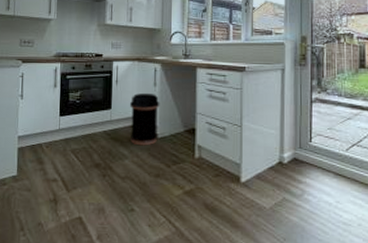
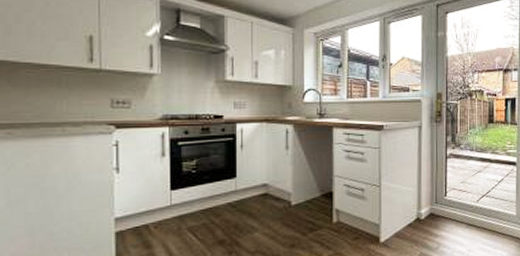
trash can: present [129,92,160,146] -> none [257,157,293,216]

